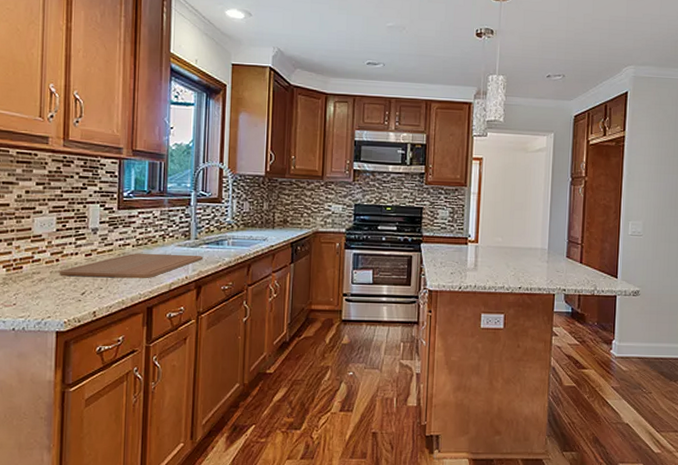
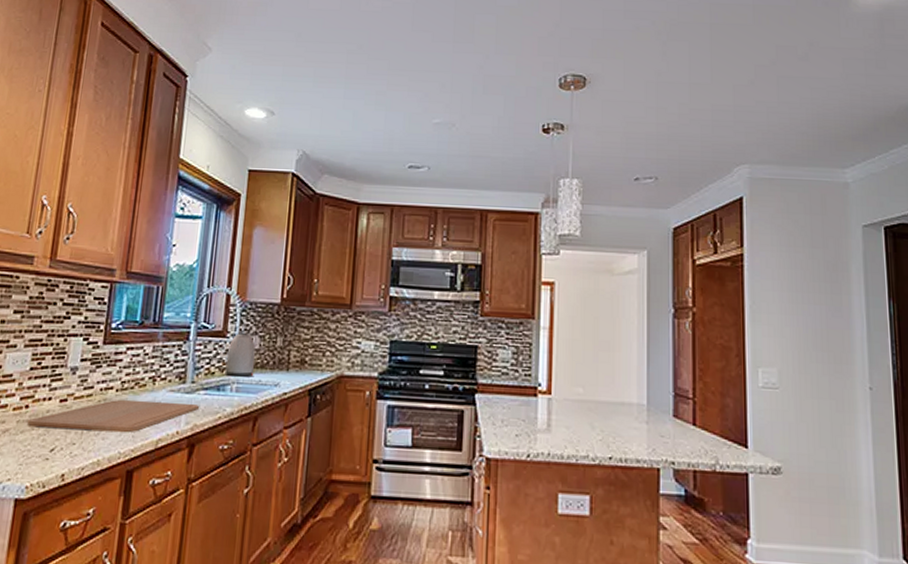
kettle: none [222,199,247,235] -> present [225,333,256,378]

